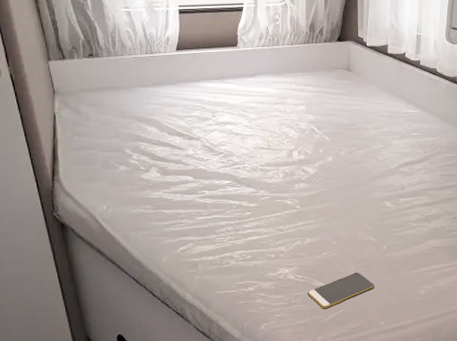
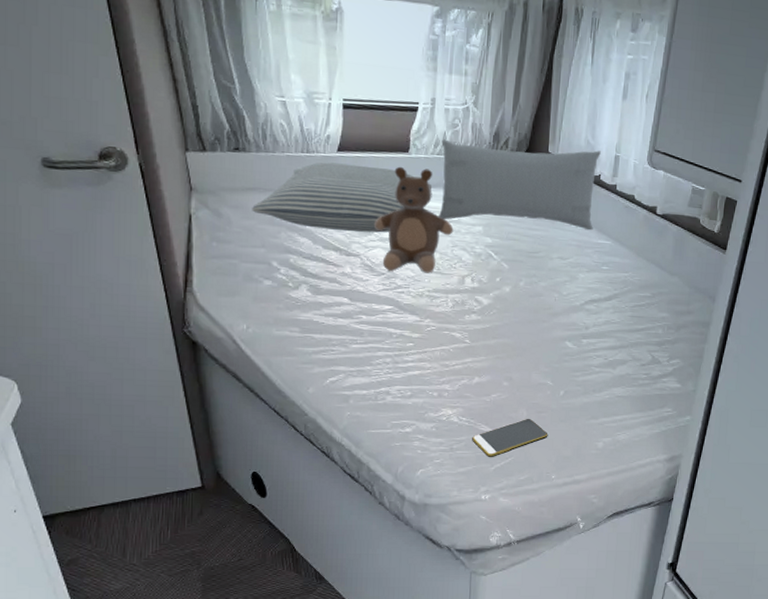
pillow: none [106,60,258,118] -> present [252,162,431,233]
teddy bear: none [212,59,280,150] -> present [375,166,454,273]
pillow: none [265,32,404,103] -> present [439,139,601,230]

